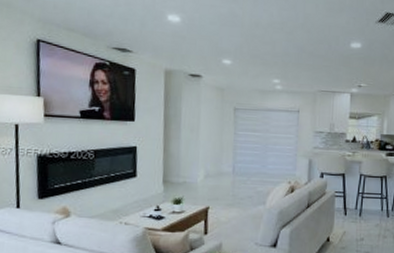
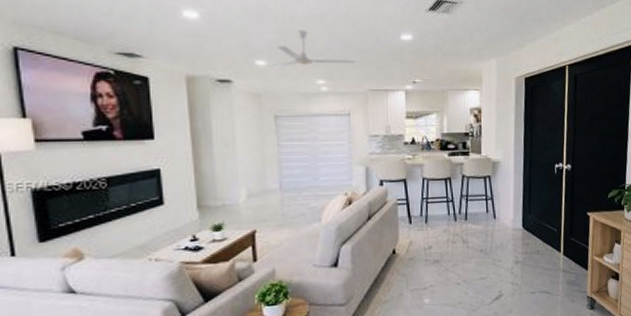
ceiling fan: none [234,35,309,67] -> present [270,30,356,68]

